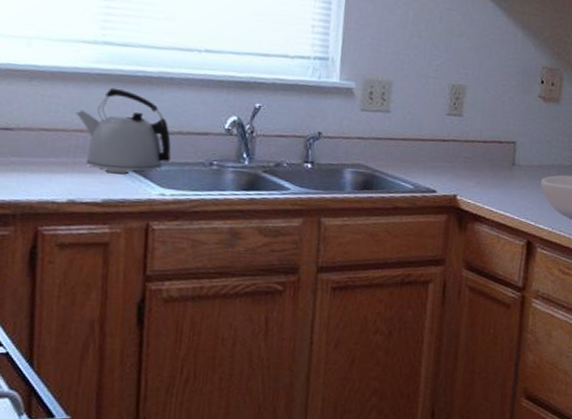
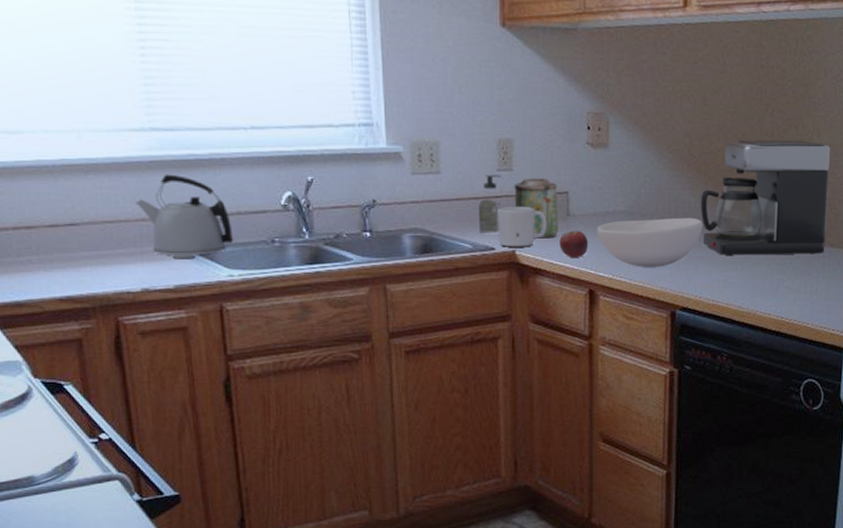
soap dispenser: none [422,118,451,176] -> present [479,175,504,234]
mug: none [441,151,492,193] -> present [497,207,547,247]
canister: none [460,125,506,186] -> present [514,178,559,239]
fruit: none [501,180,532,208] -> present [559,230,589,257]

